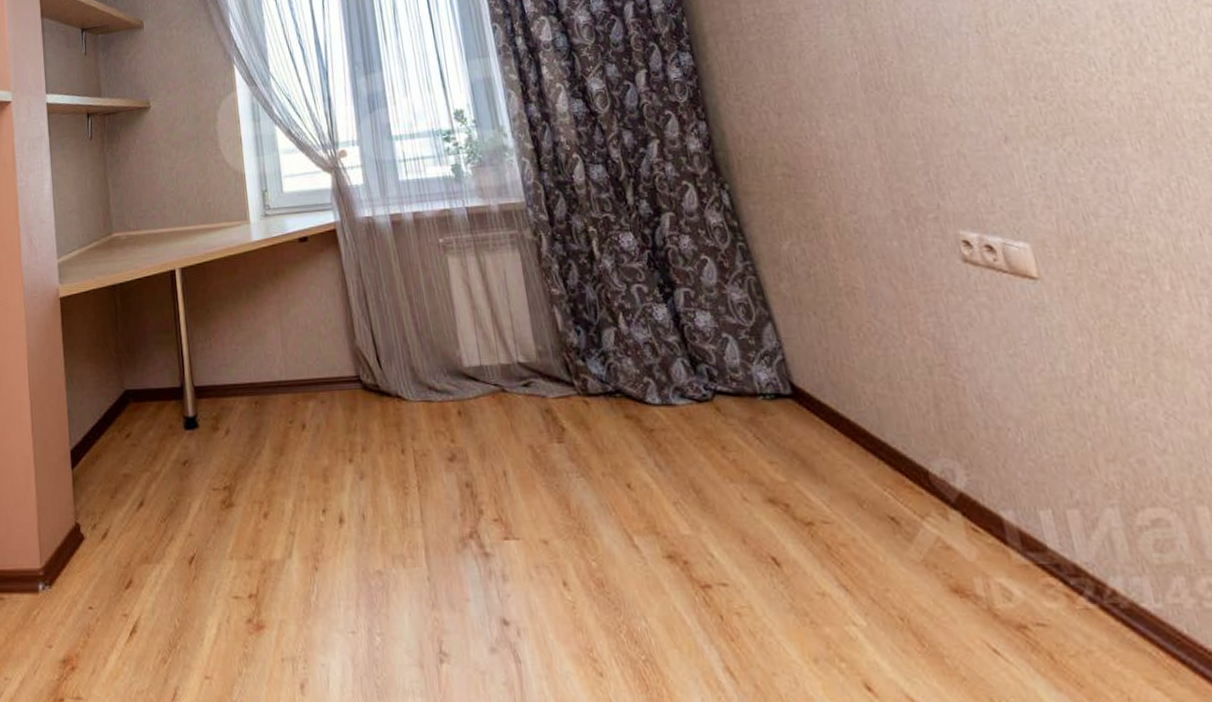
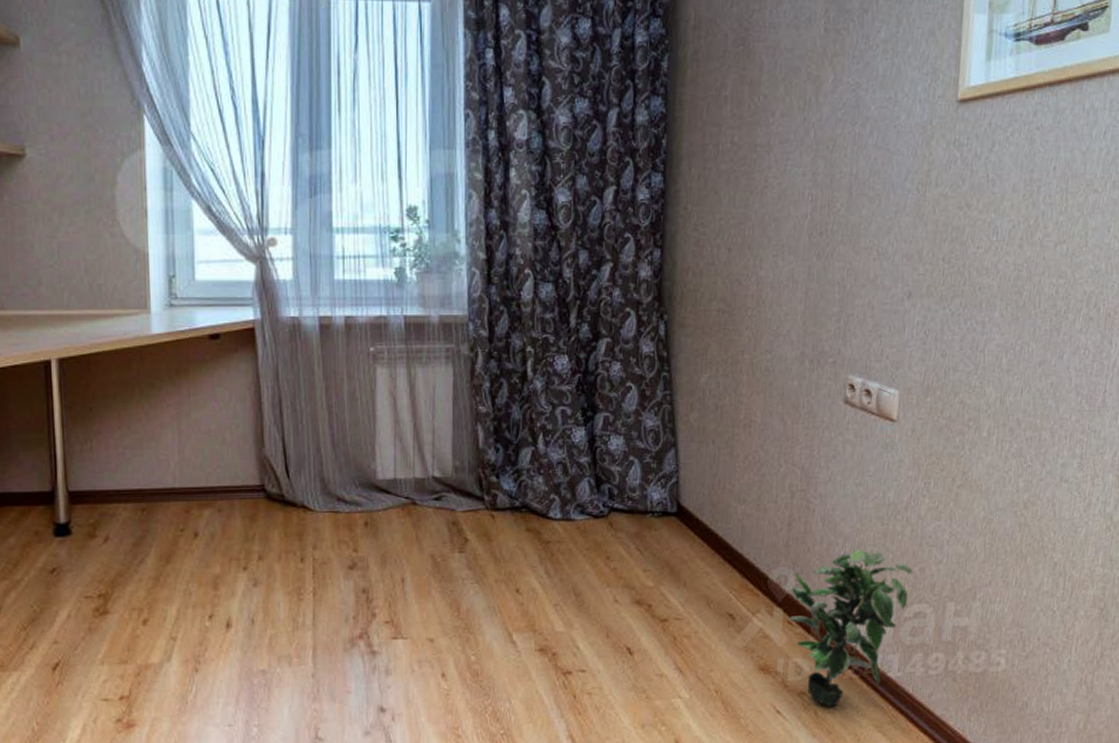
potted plant: none [961,435,1136,648] -> present [789,549,913,707]

